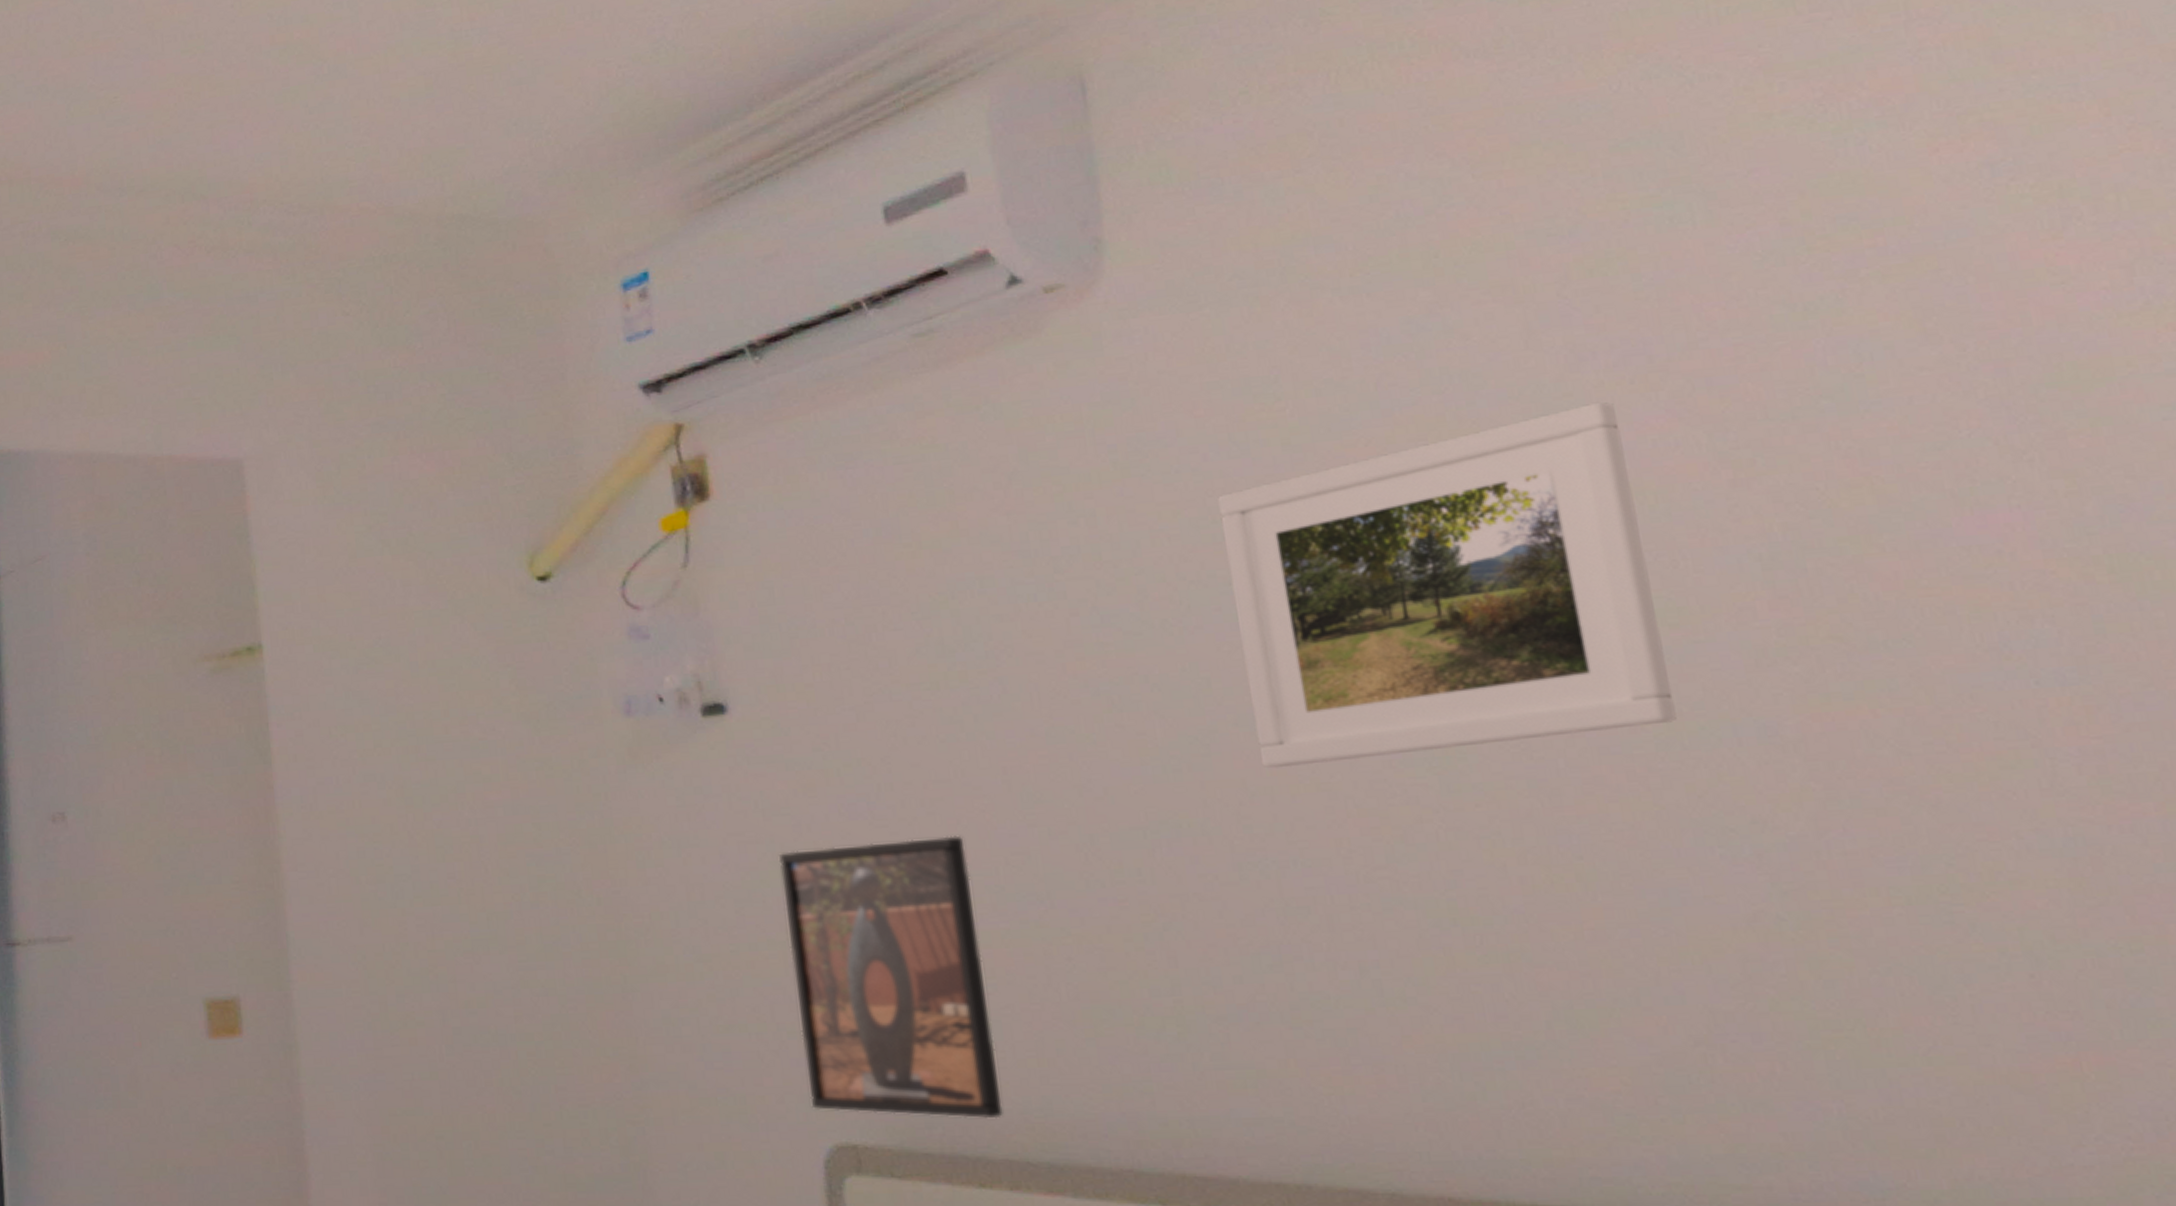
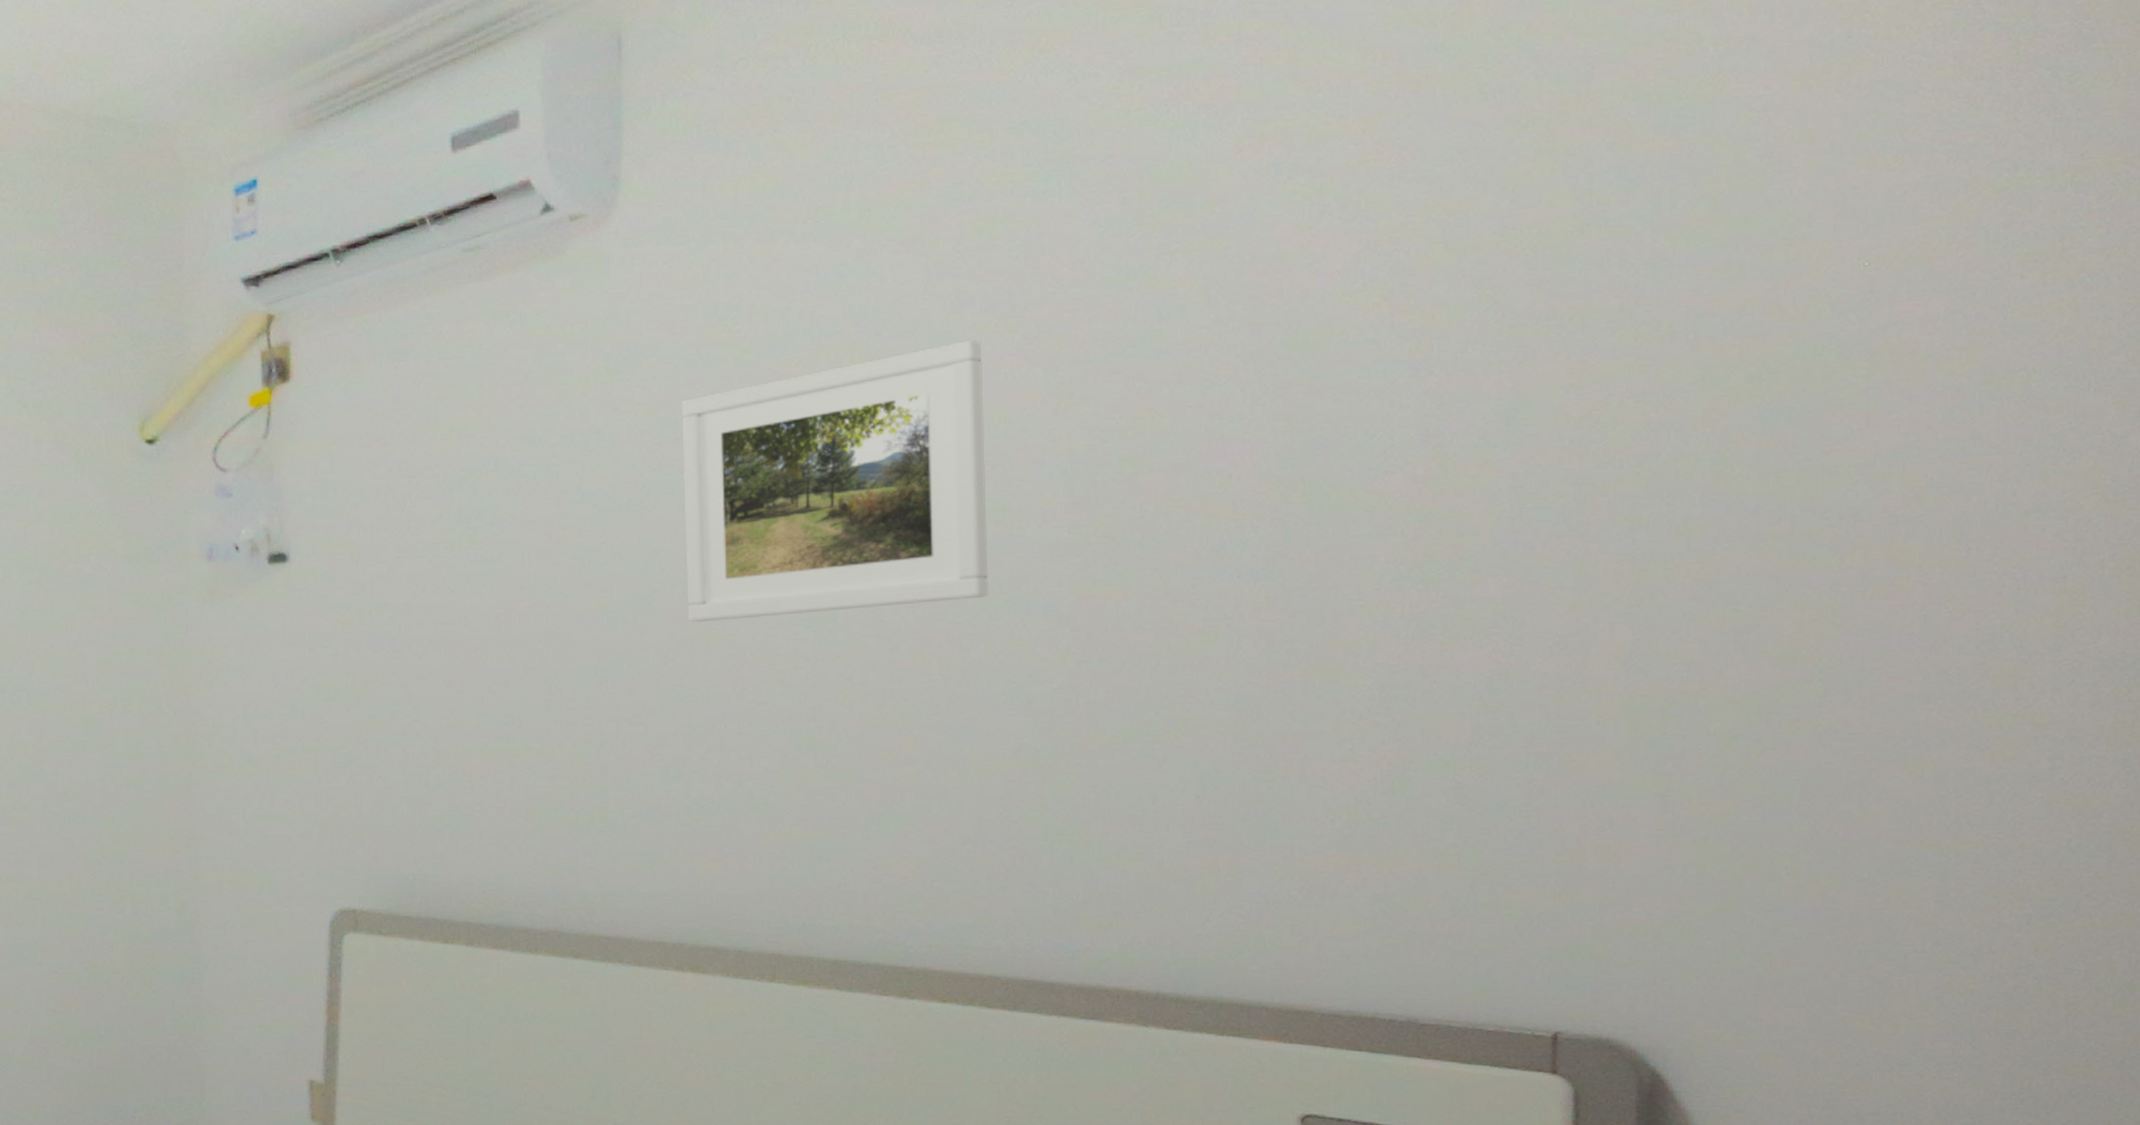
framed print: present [779,835,1003,1119] -> none [318,668,467,891]

